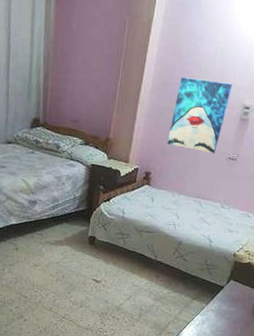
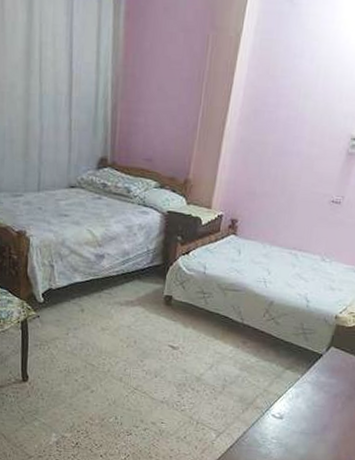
wall art: present [167,77,233,154] -> none [257,103,339,197]

